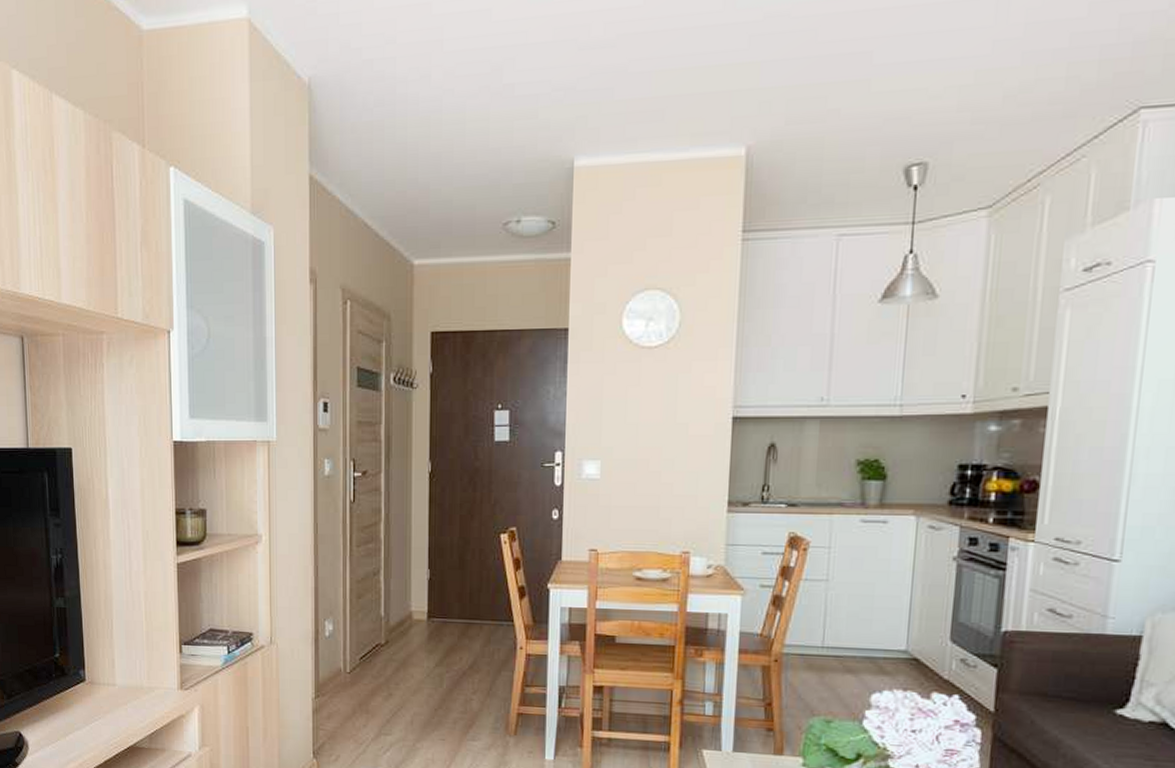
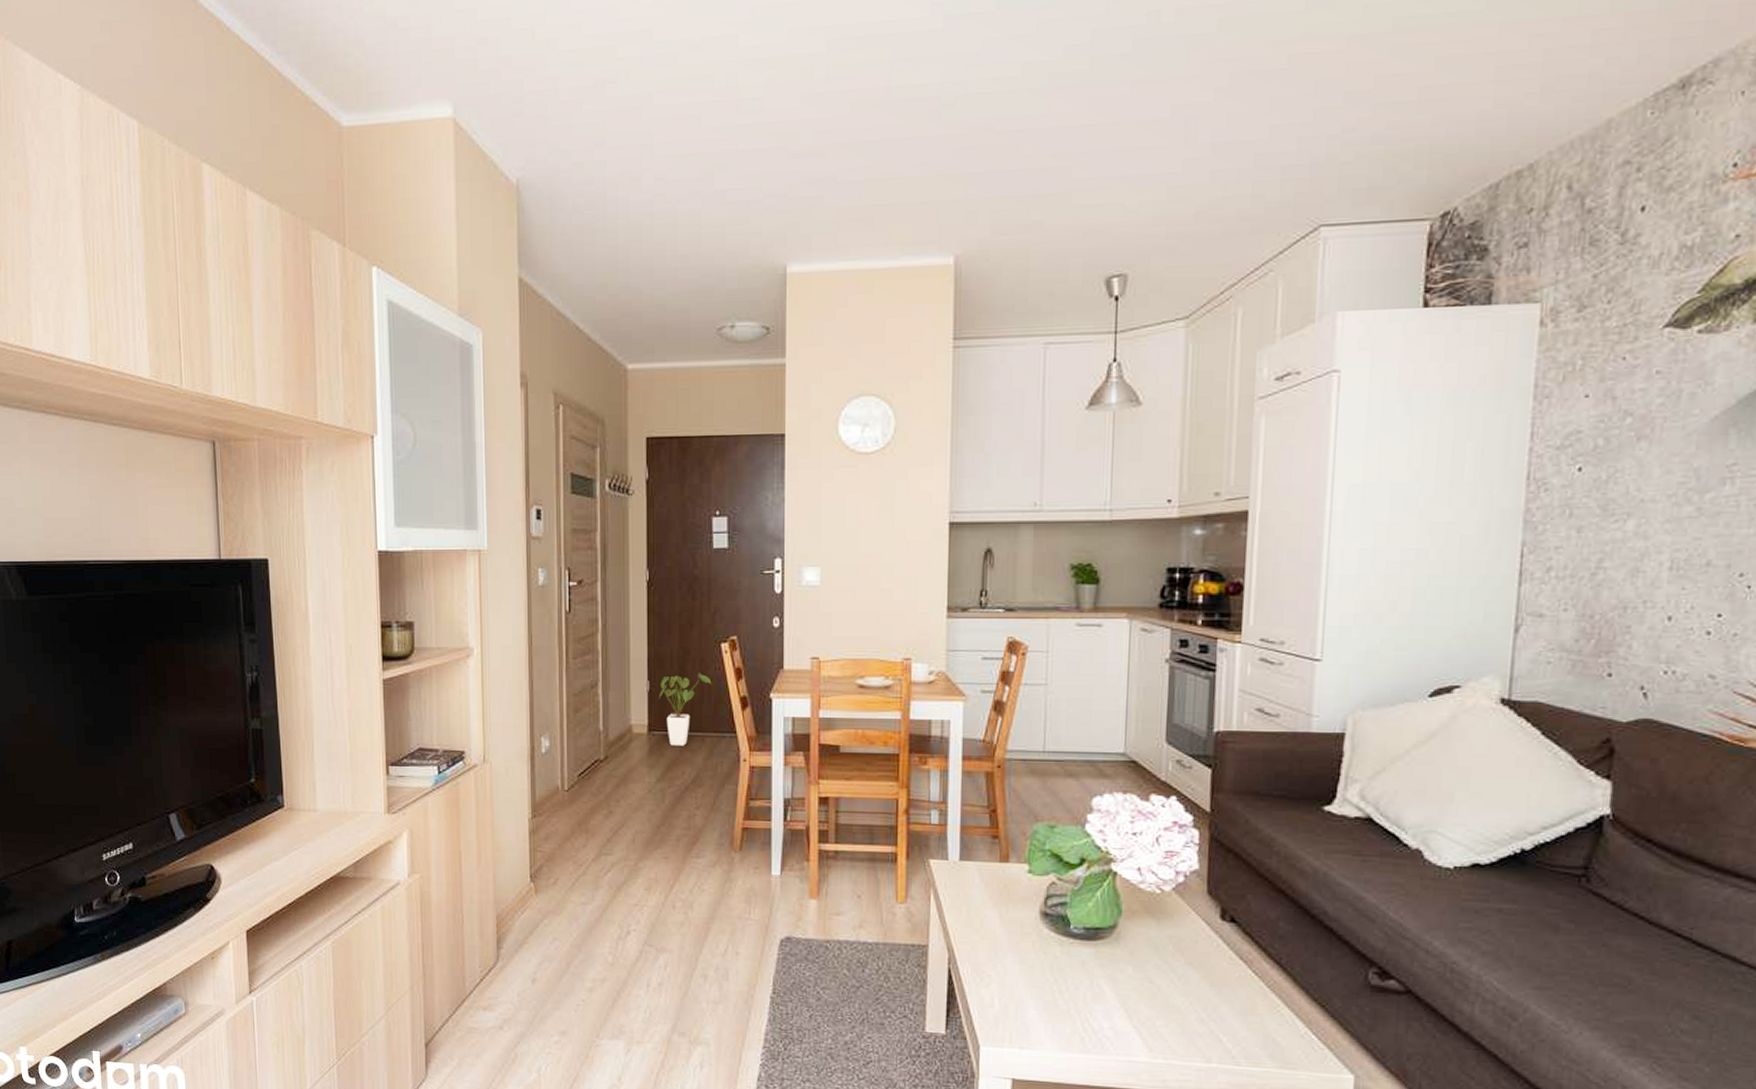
house plant: none [439,562,489,633] -> present [659,673,711,746]

